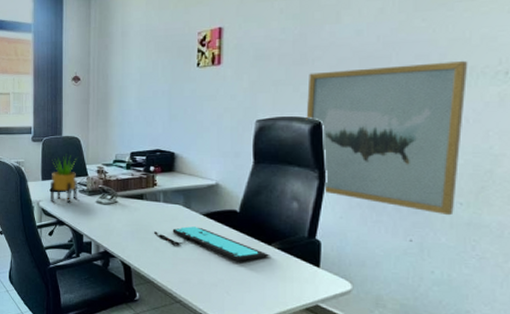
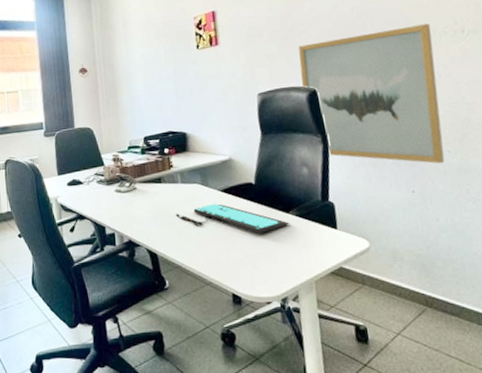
potted plant: present [51,154,78,204] -> none [67,146,96,197]

